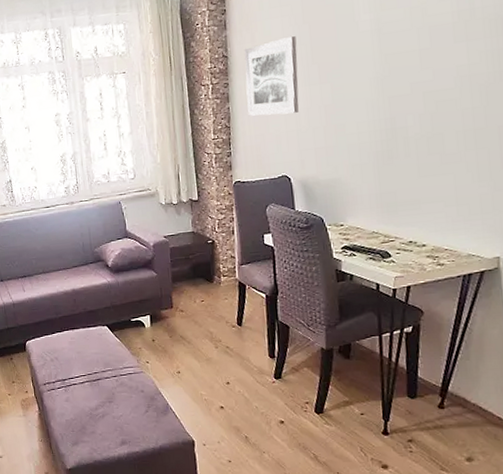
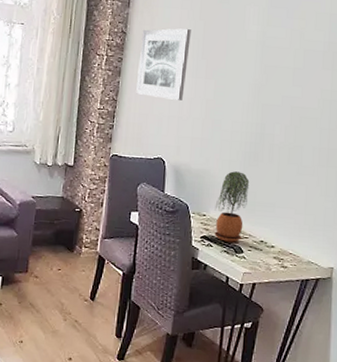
potted plant: none [352,173,388,249] -> present [214,171,250,243]

